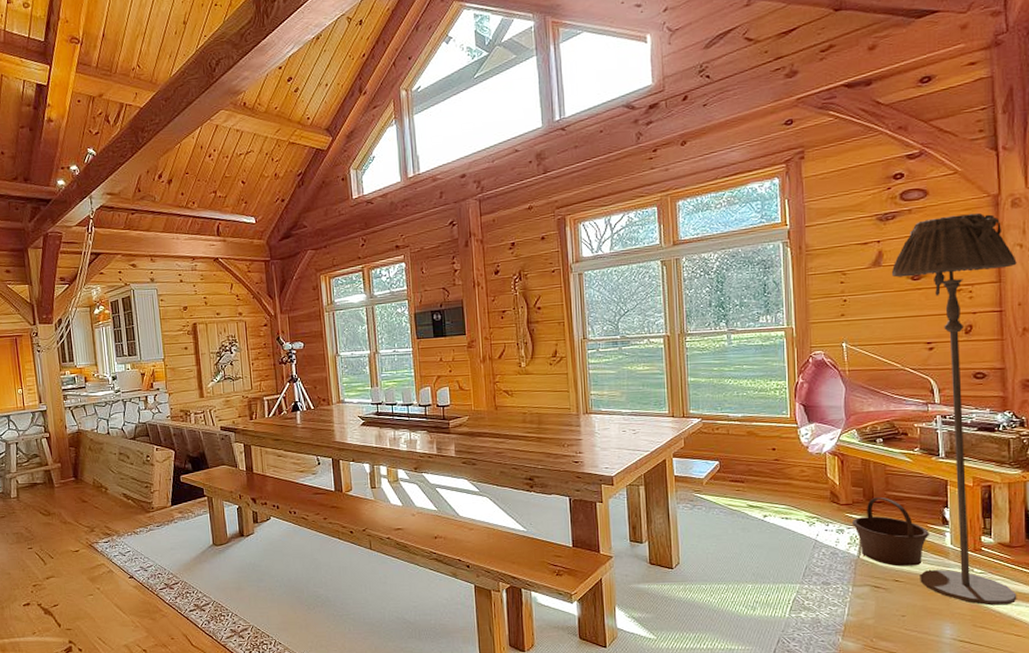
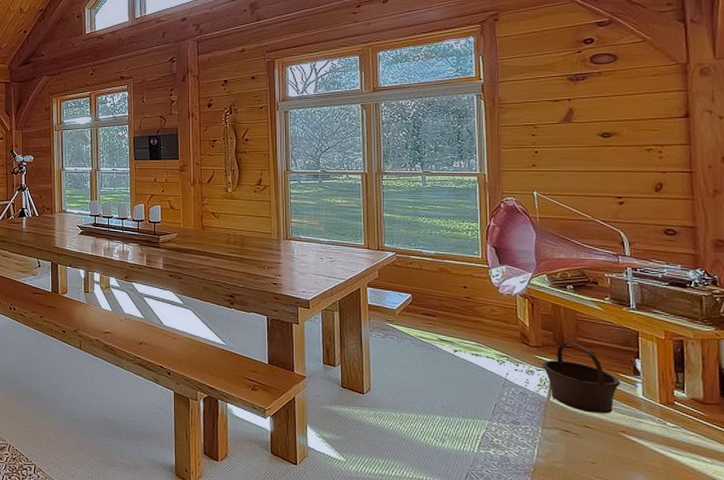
floor lamp: present [891,213,1017,606] -> none [581,78,712,463]

